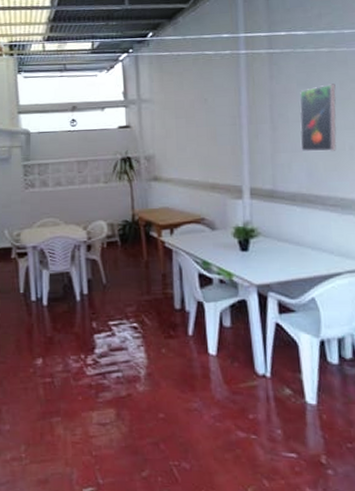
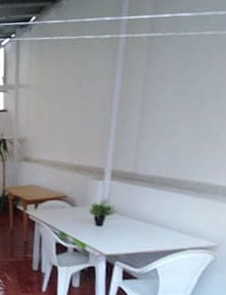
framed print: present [299,84,337,152] -> none [166,69,213,138]

